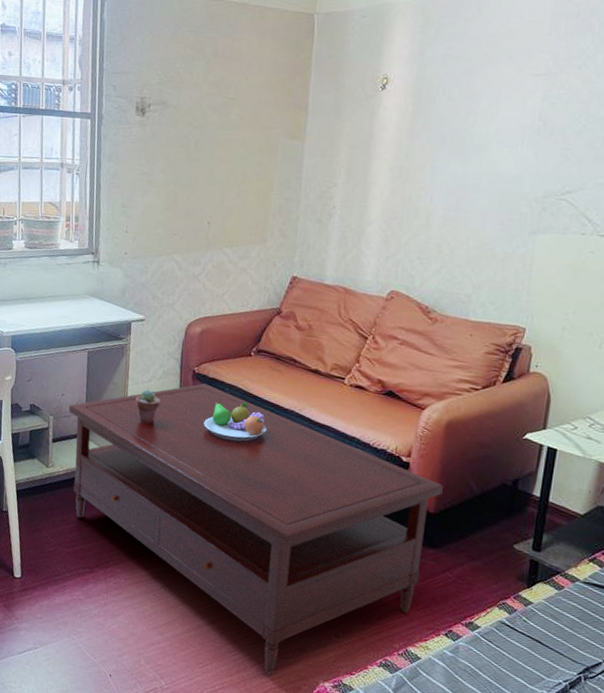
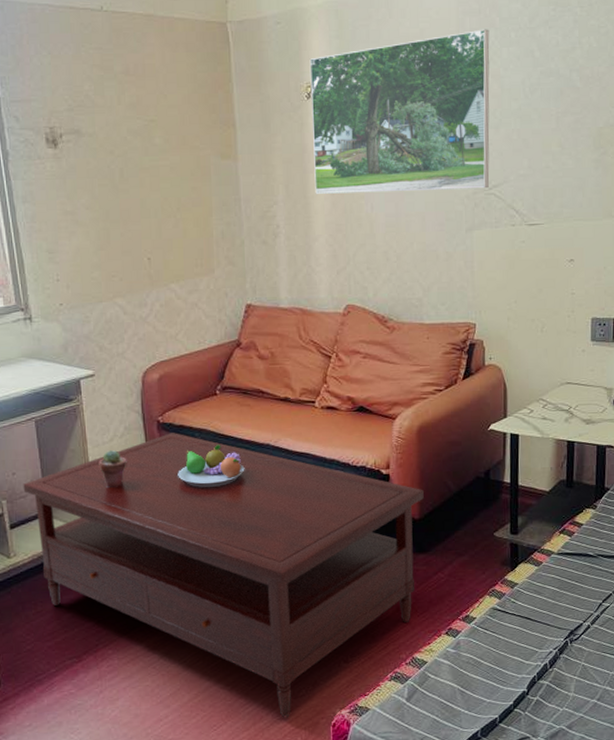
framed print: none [376,33,586,194] -> present [309,29,490,194]

